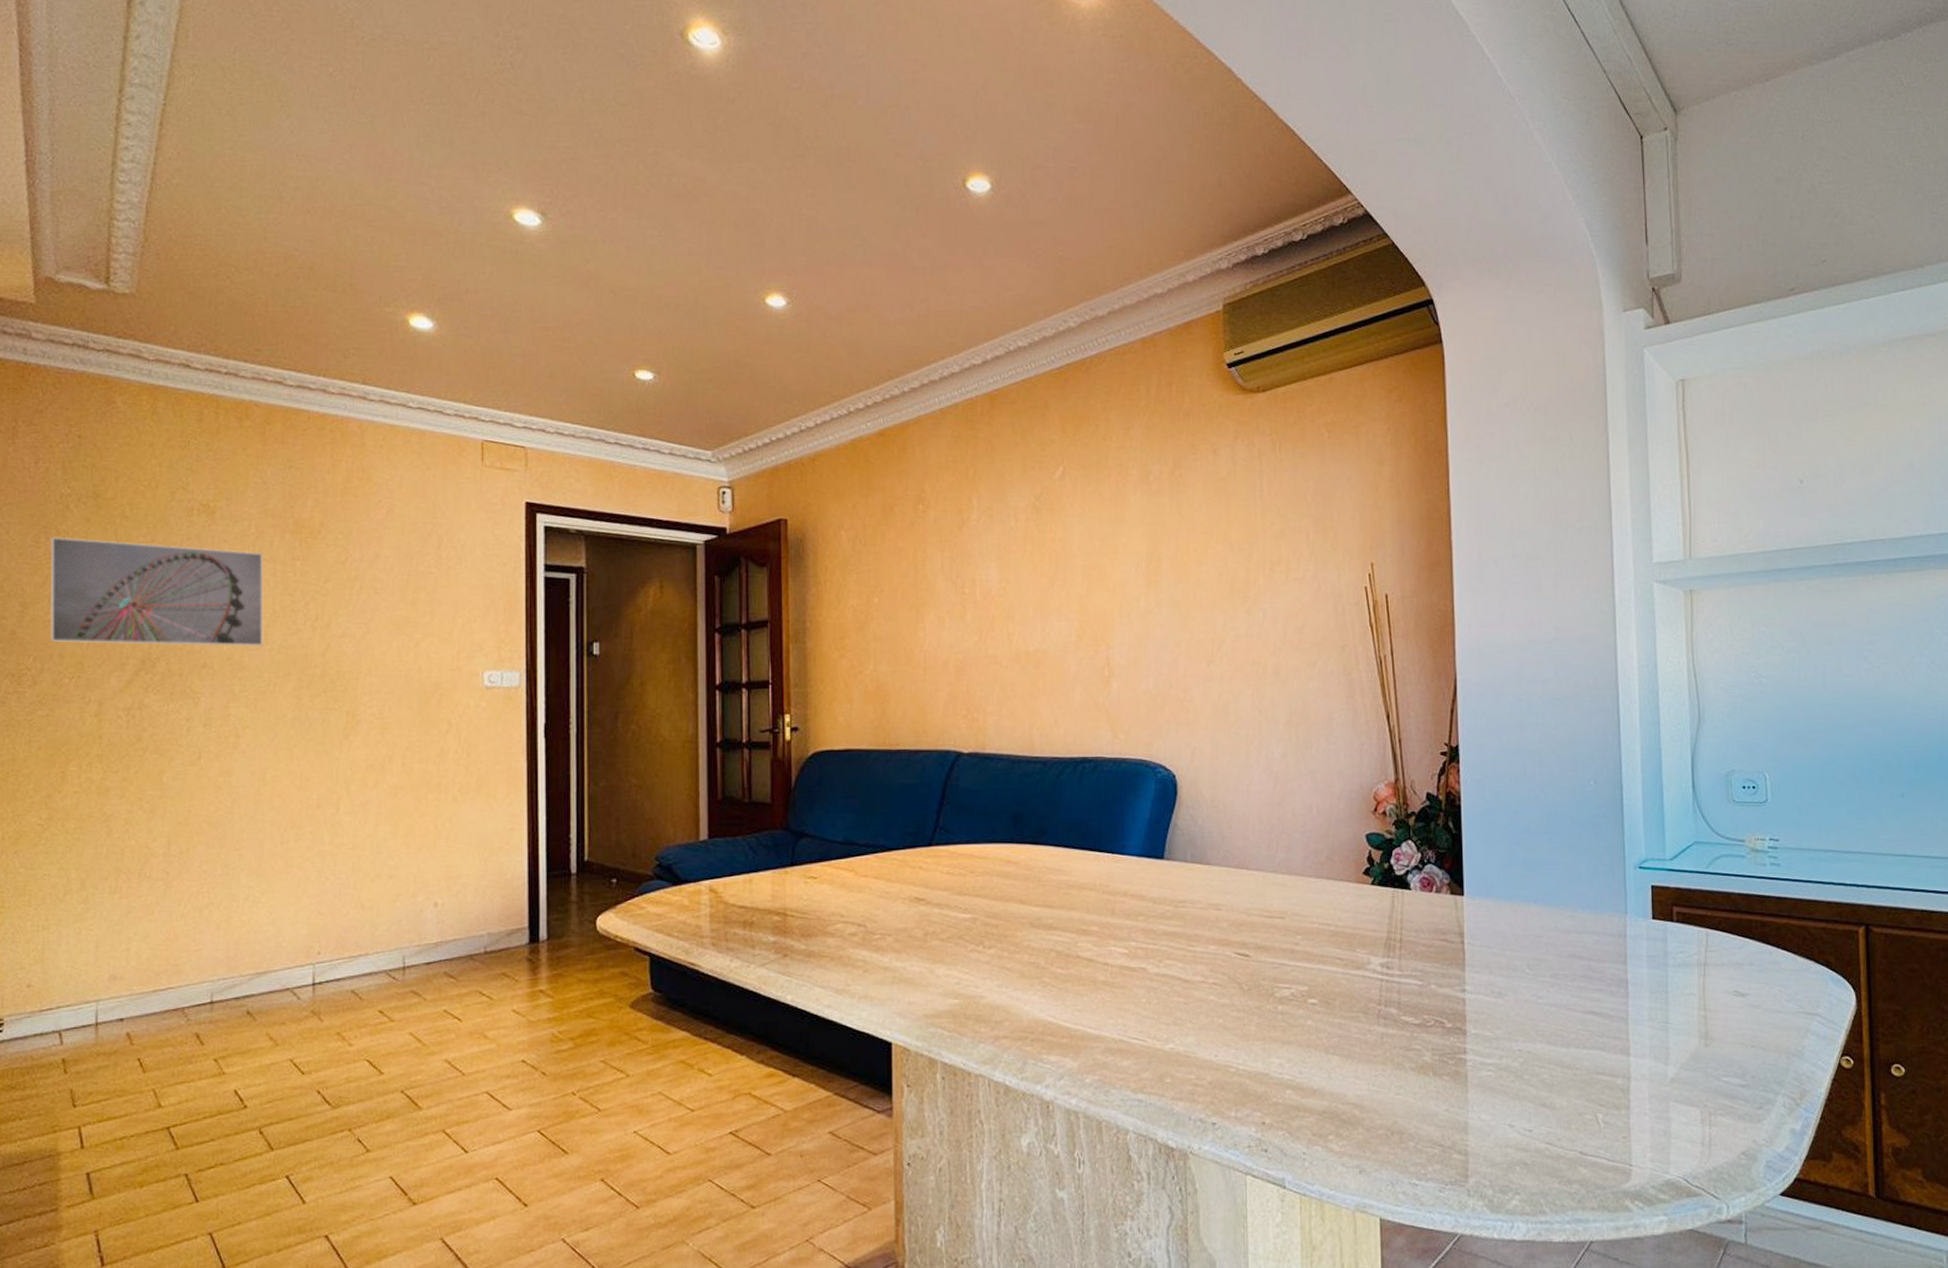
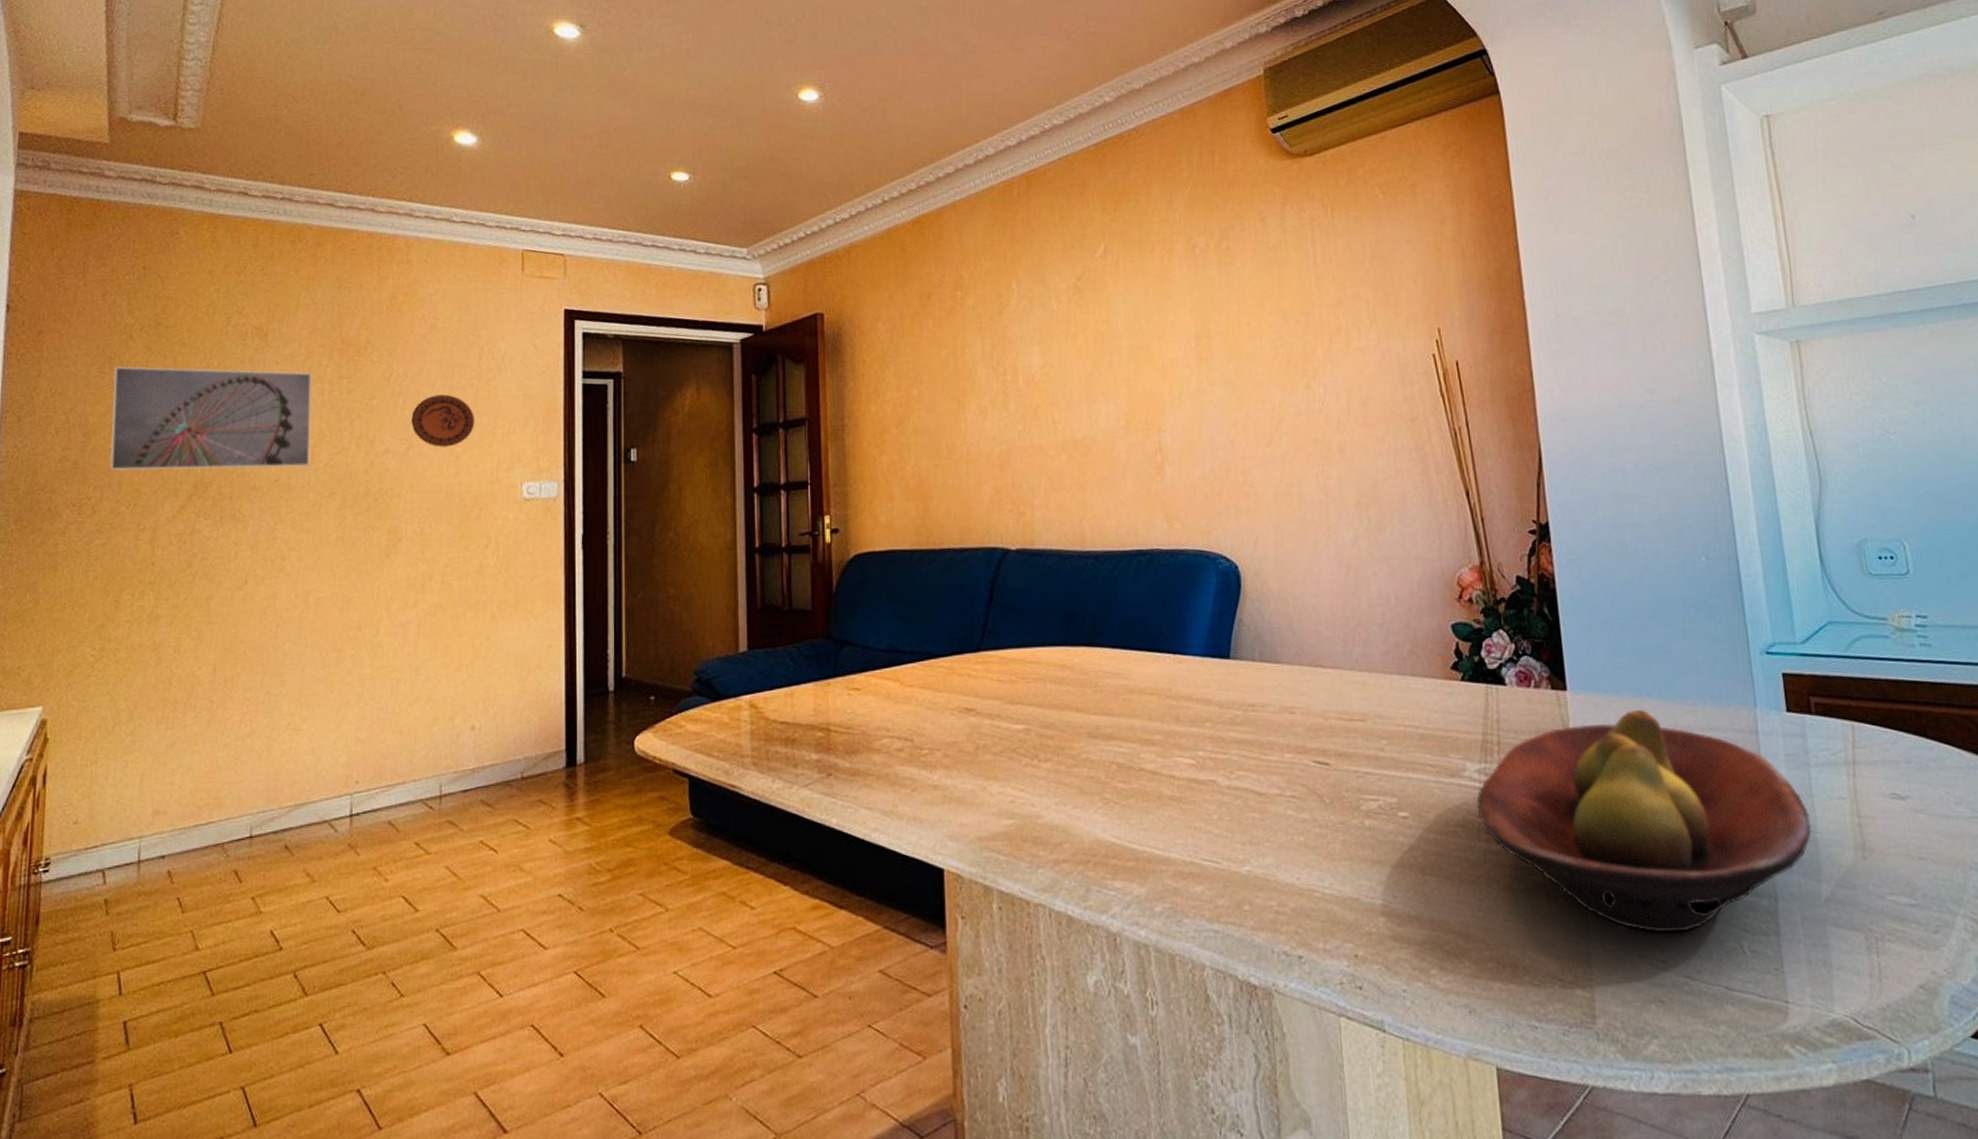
decorative plate: none [368,581,435,633] -> present [411,394,475,447]
fruit bowl: none [1378,913,1665,1106] -> present [1476,708,1812,933]

